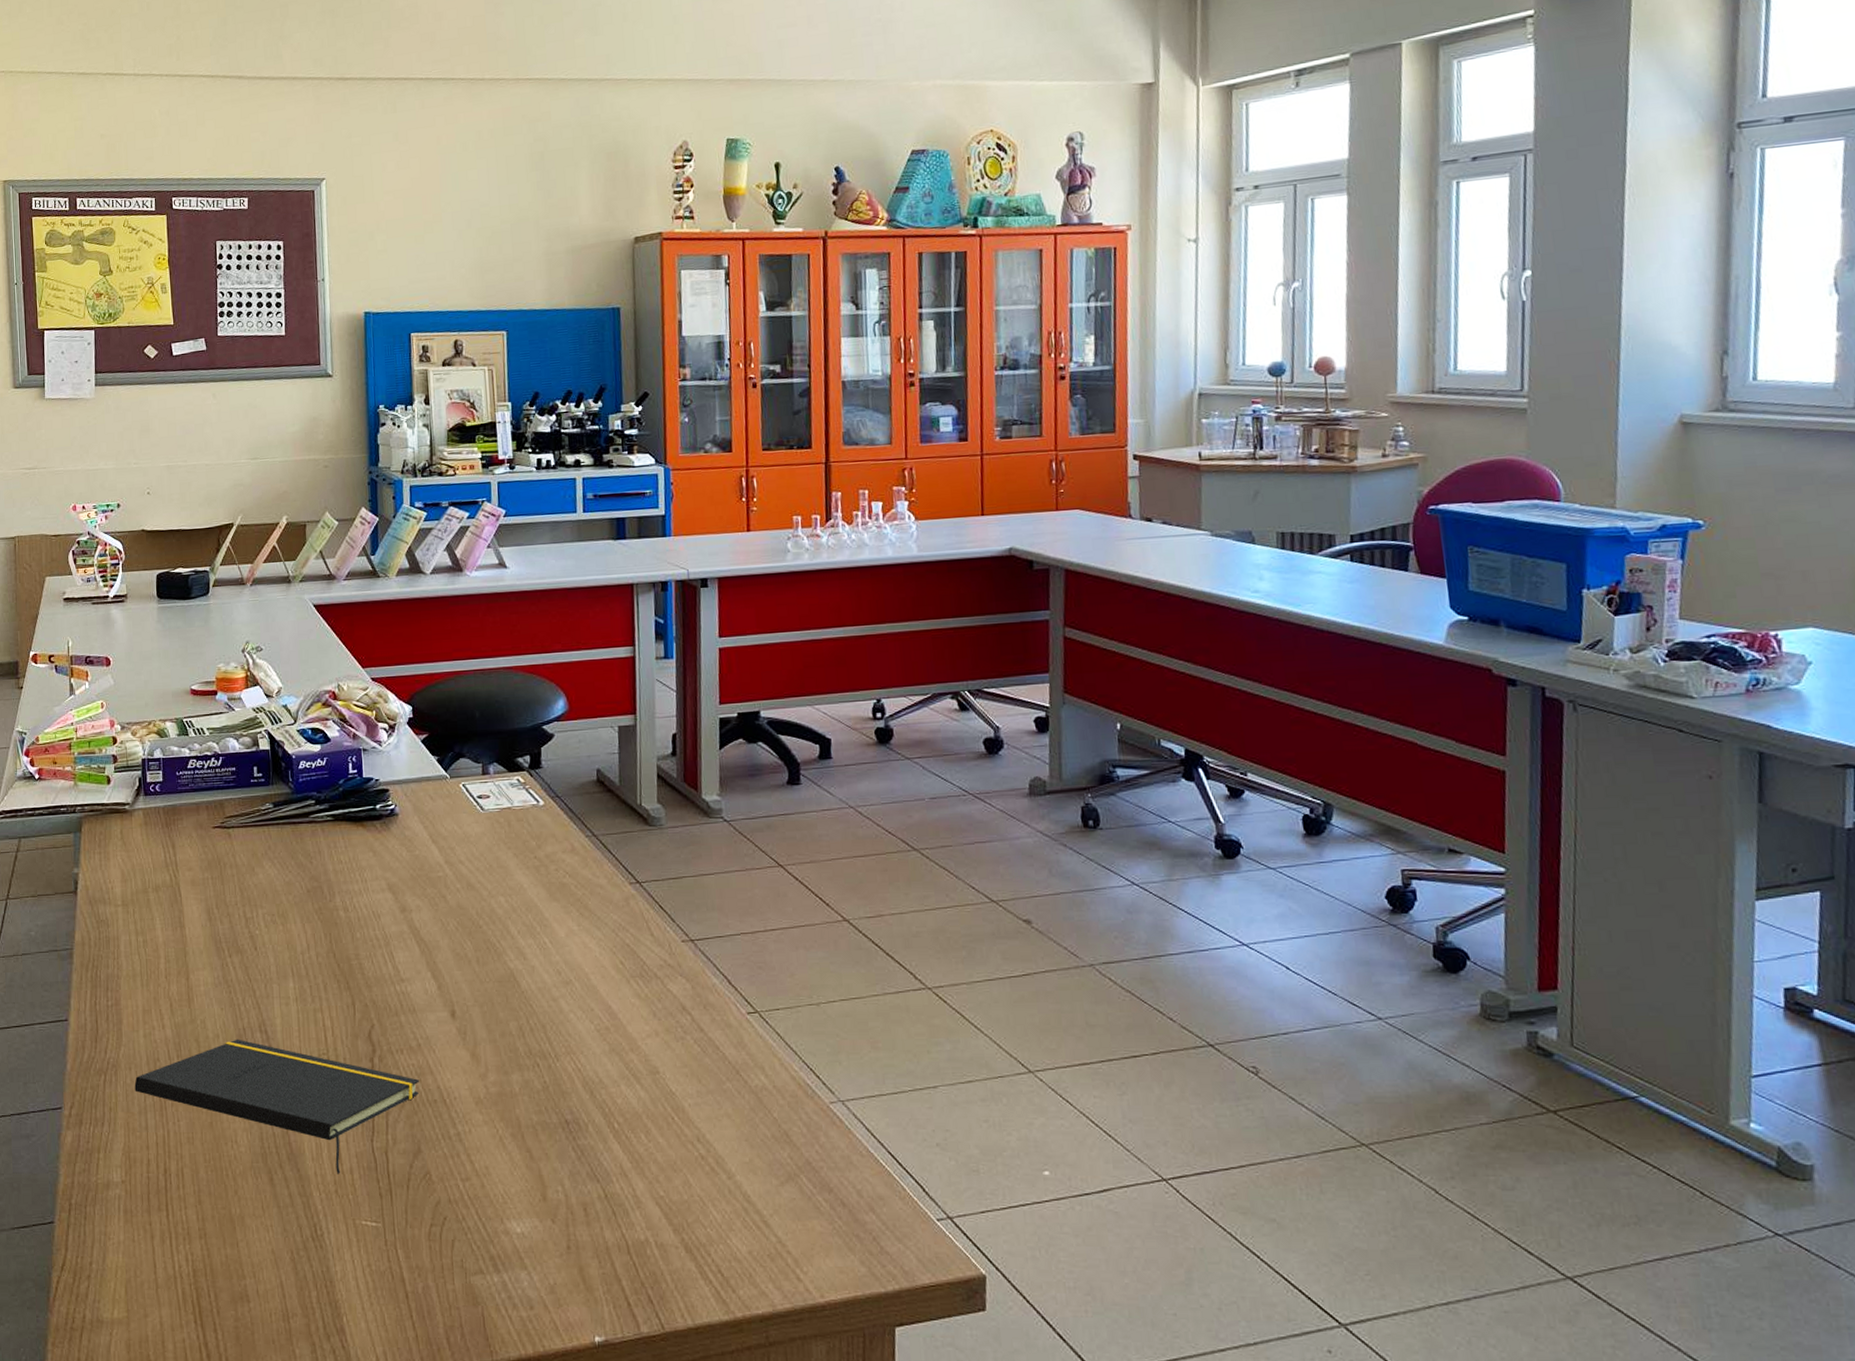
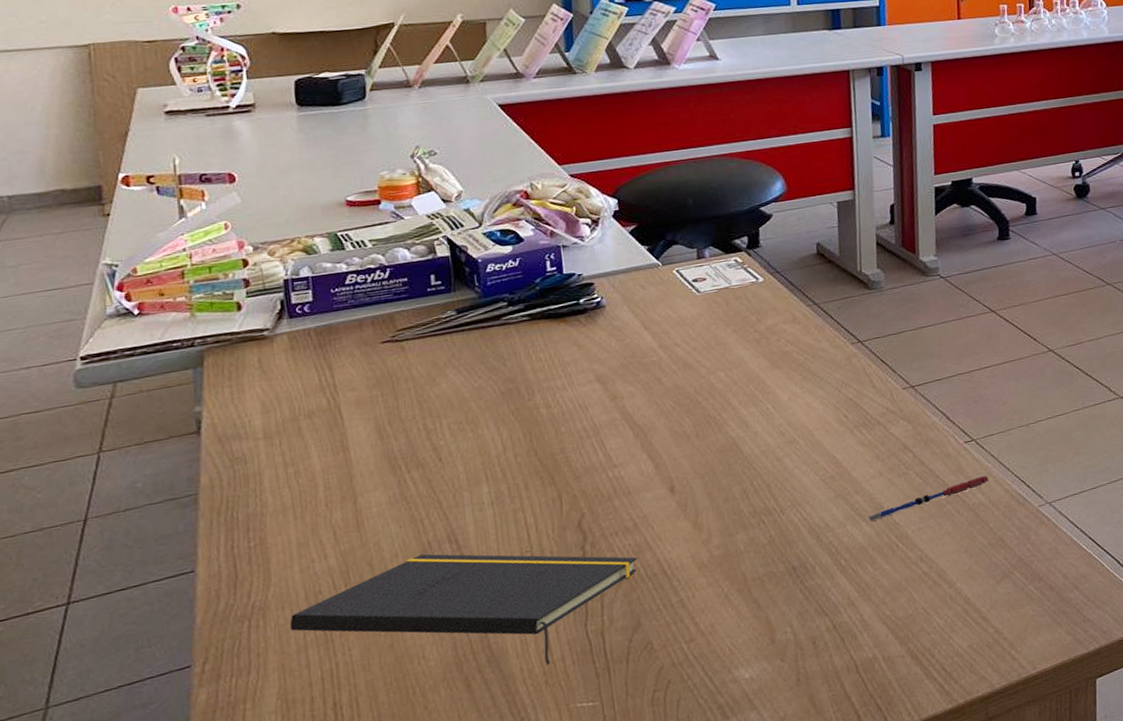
pen: none [642,1055,773,1087] -> present [867,475,989,522]

